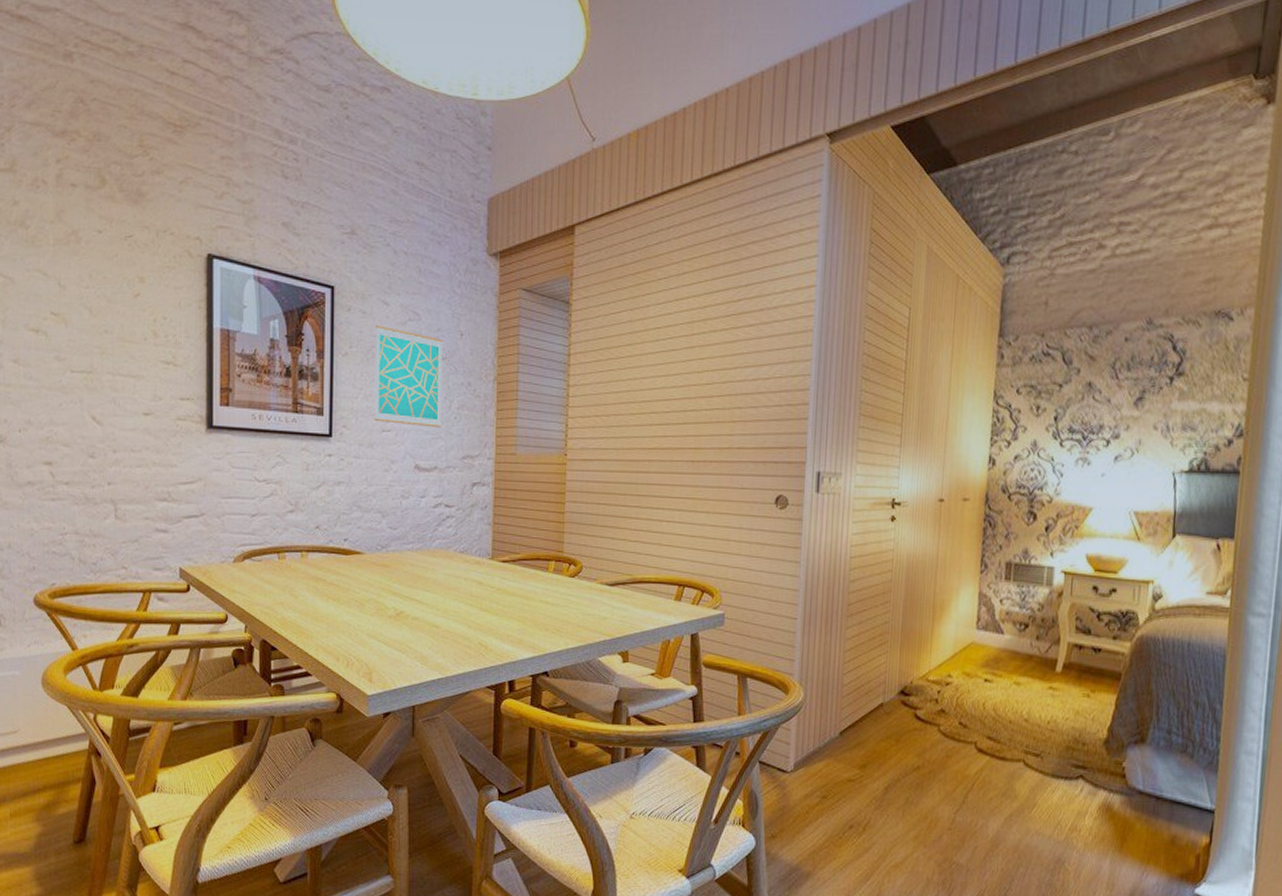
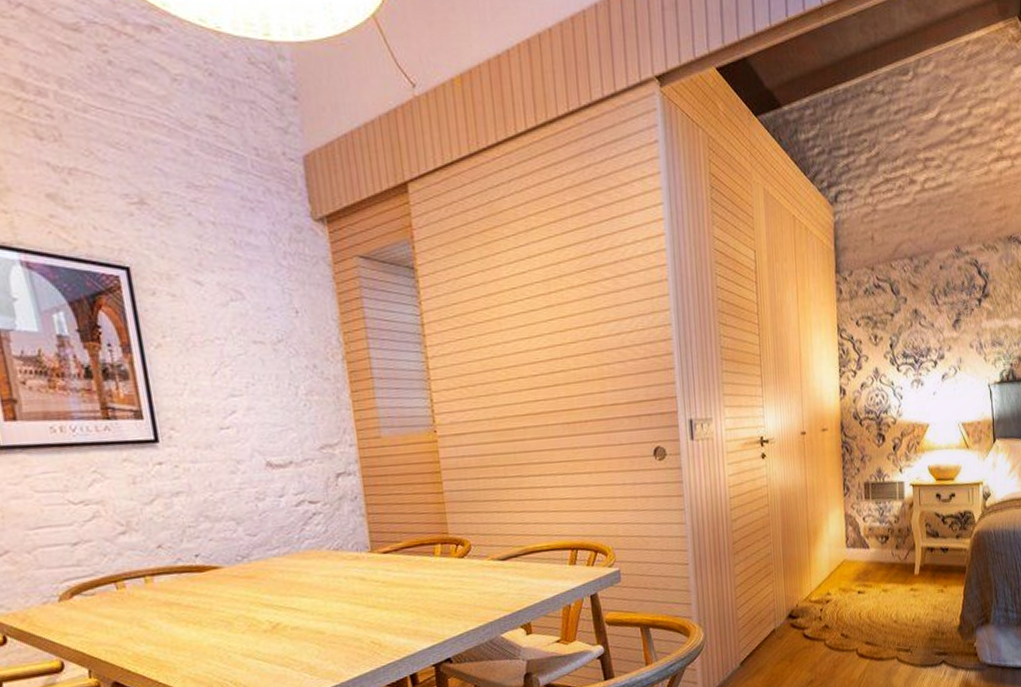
wall art: present [374,325,443,428] -> none [190,309,290,419]

